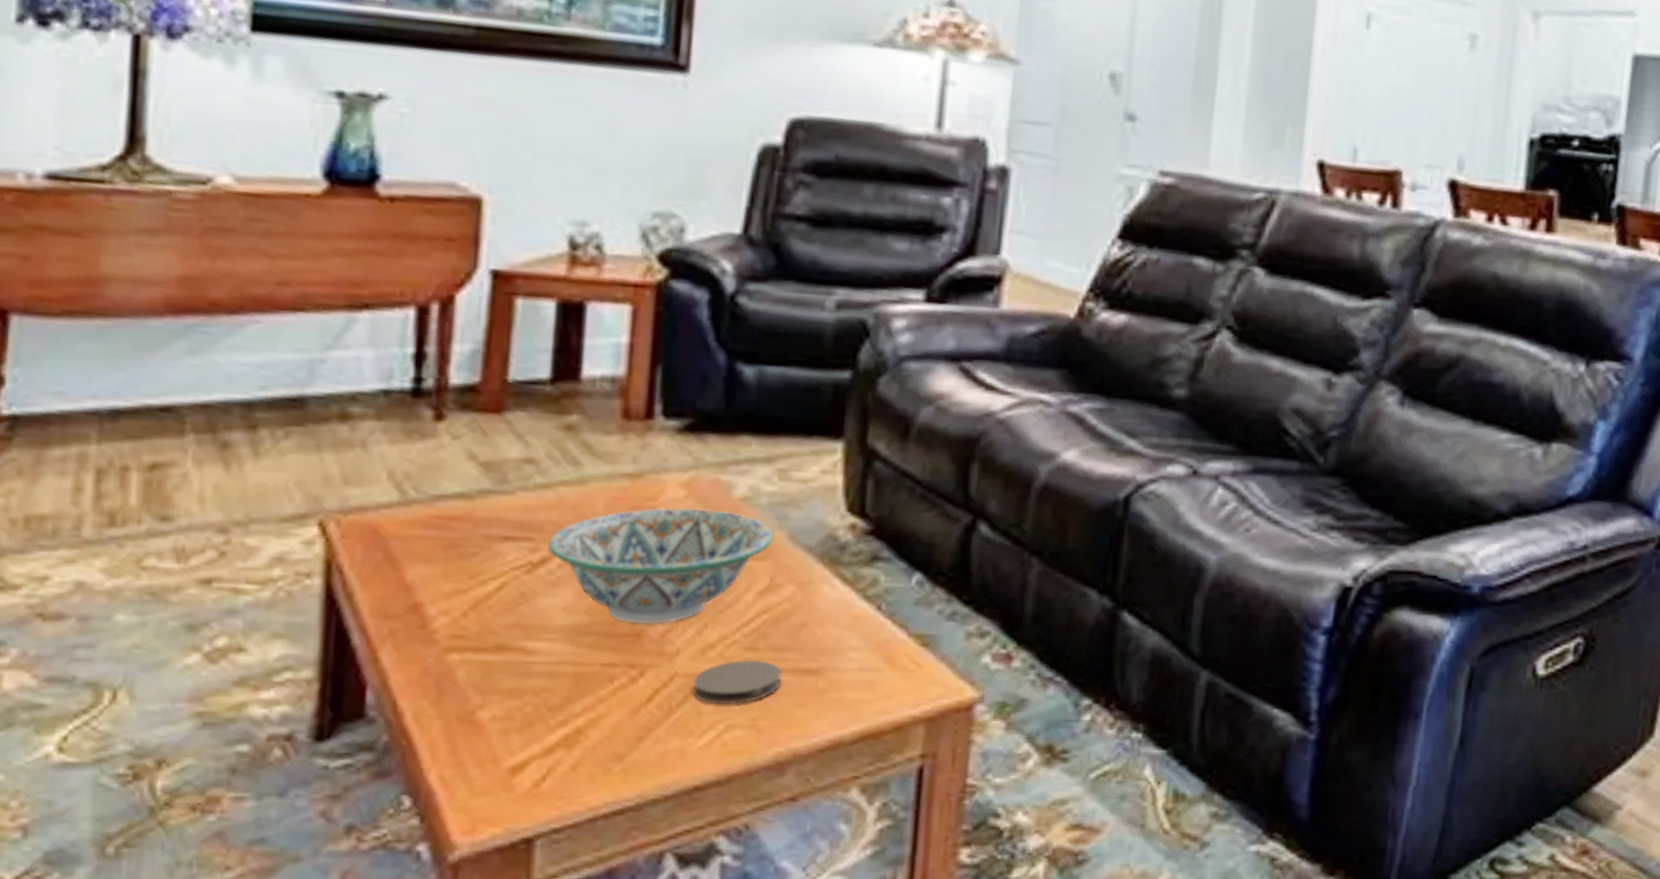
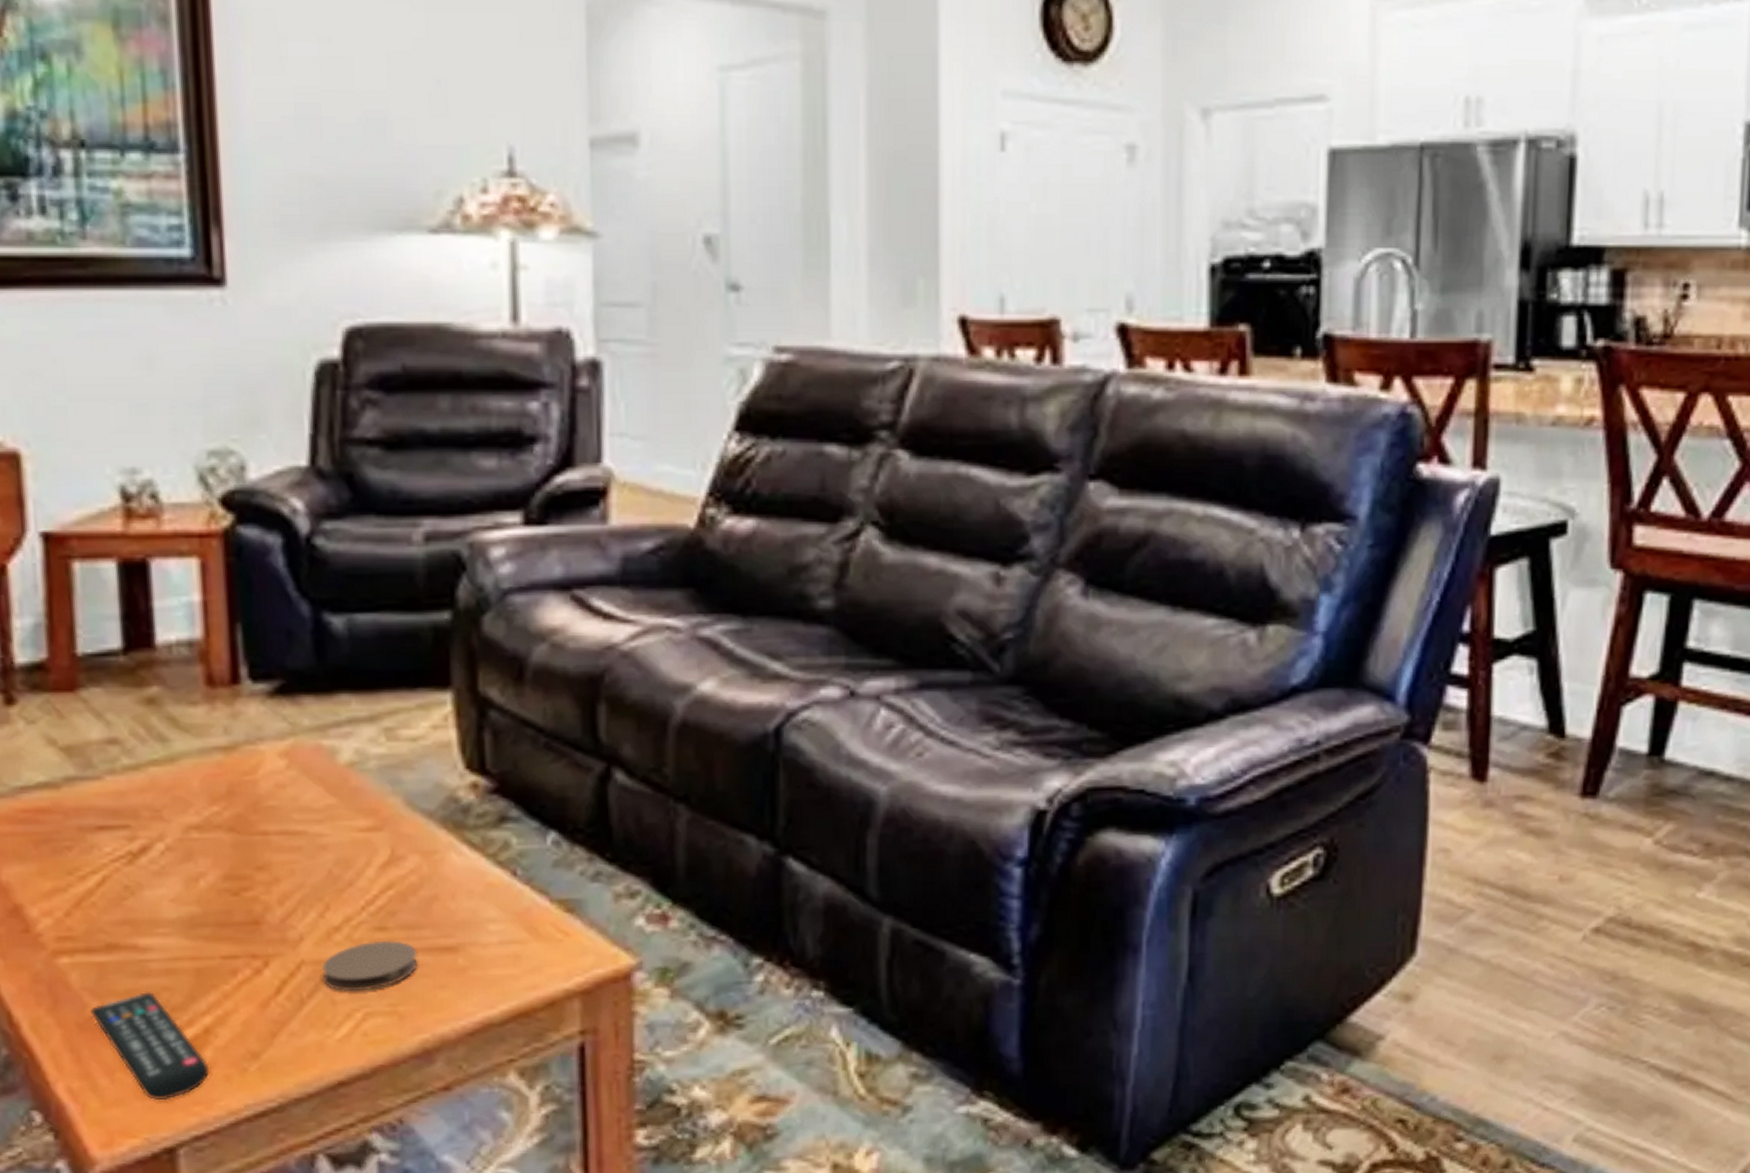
remote control: none [472,691,577,794] -> present [91,992,210,1101]
decorative bowl: present [548,507,774,625] -> none [146,779,389,910]

